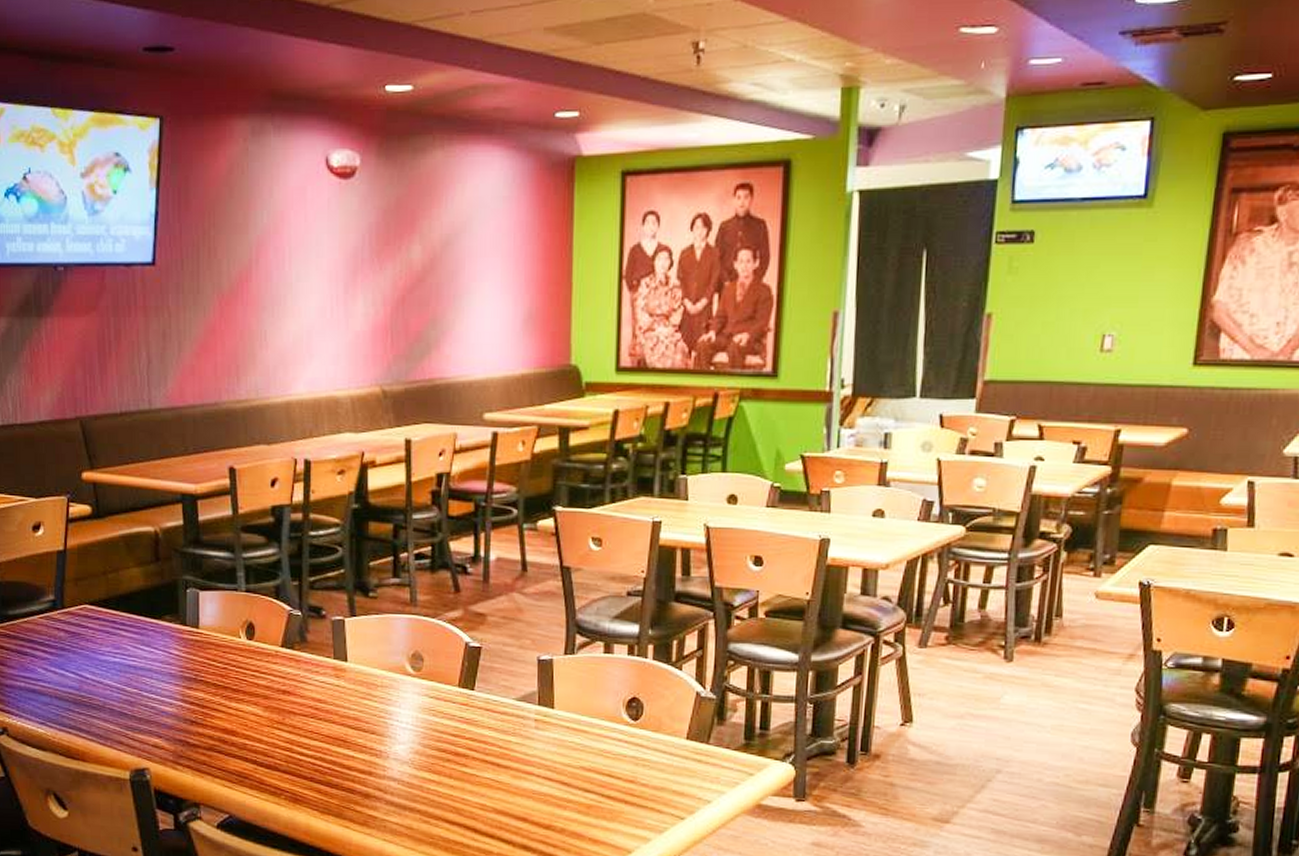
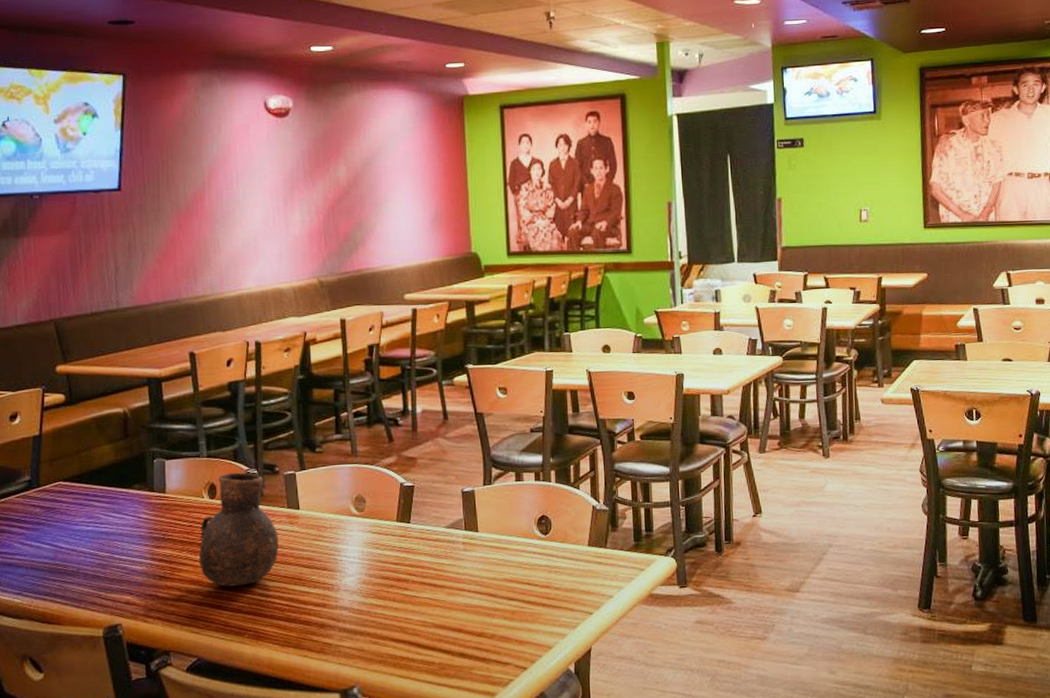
vase: none [233,612,322,742] -> present [198,472,279,587]

